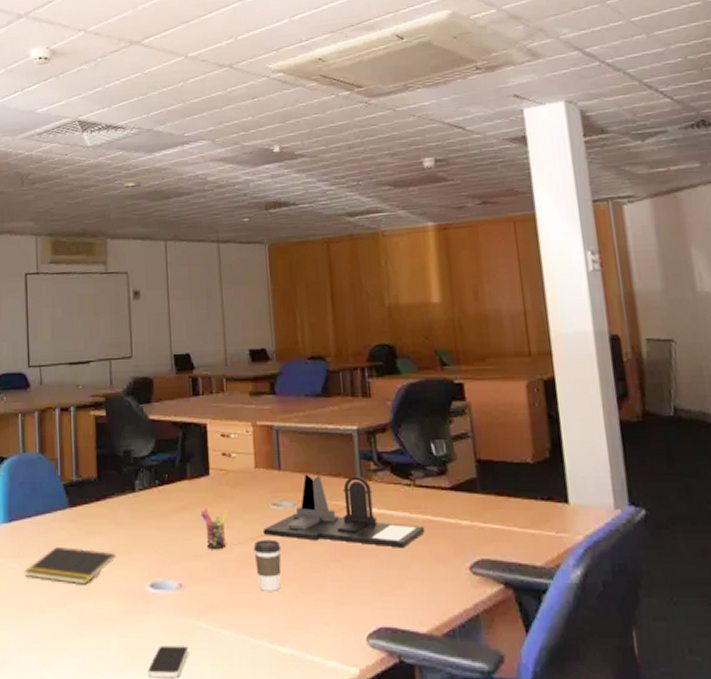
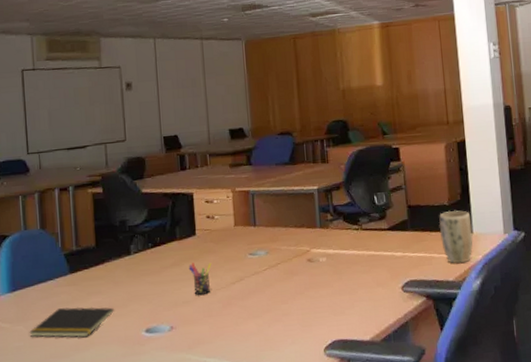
coffee cup: present [253,539,282,591] -> none [233,282,257,324]
desk organizer: present [262,474,425,548] -> none [241,225,369,280]
plant pot: none [520,470,570,544] -> present [439,210,473,264]

